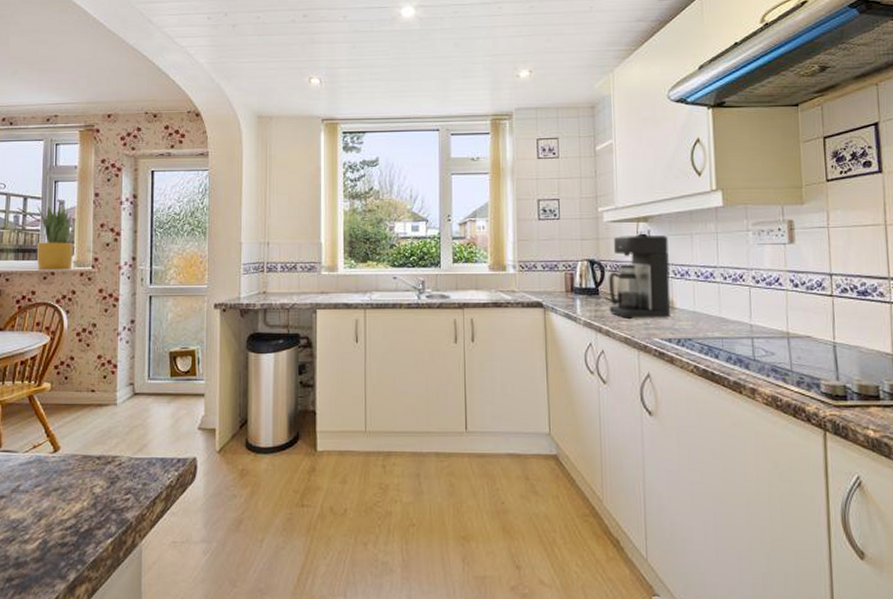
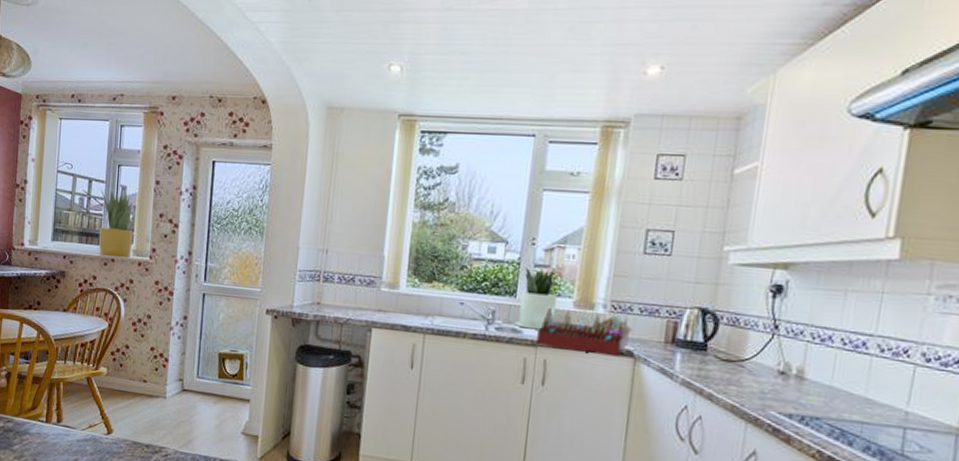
planter: none [441,239,474,294] -> present [514,268,559,330]
dish rack: none [463,272,539,309] -> present [536,307,633,357]
coffee maker: present [609,235,671,319] -> none [716,284,812,390]

